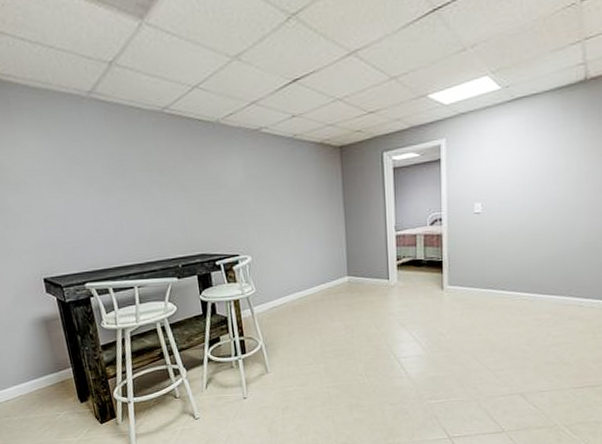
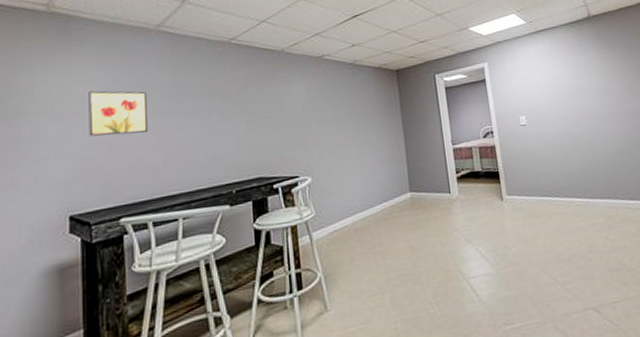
wall art: none [37,162,97,208] -> present [88,90,149,137]

